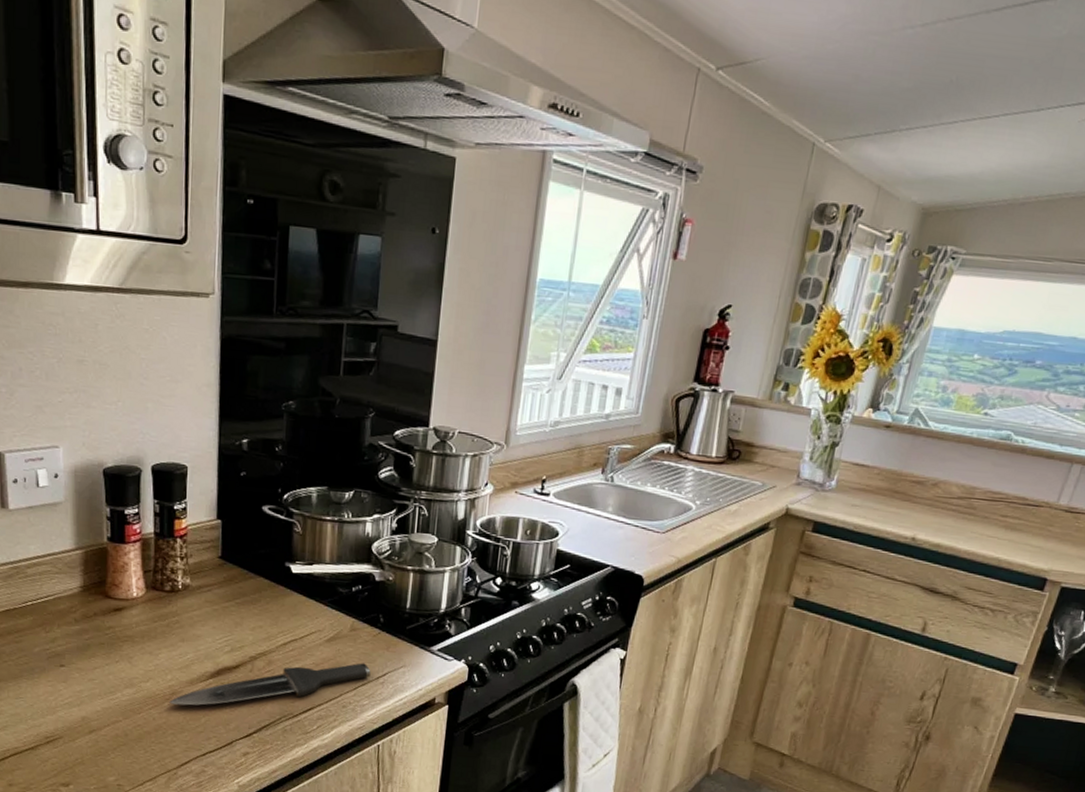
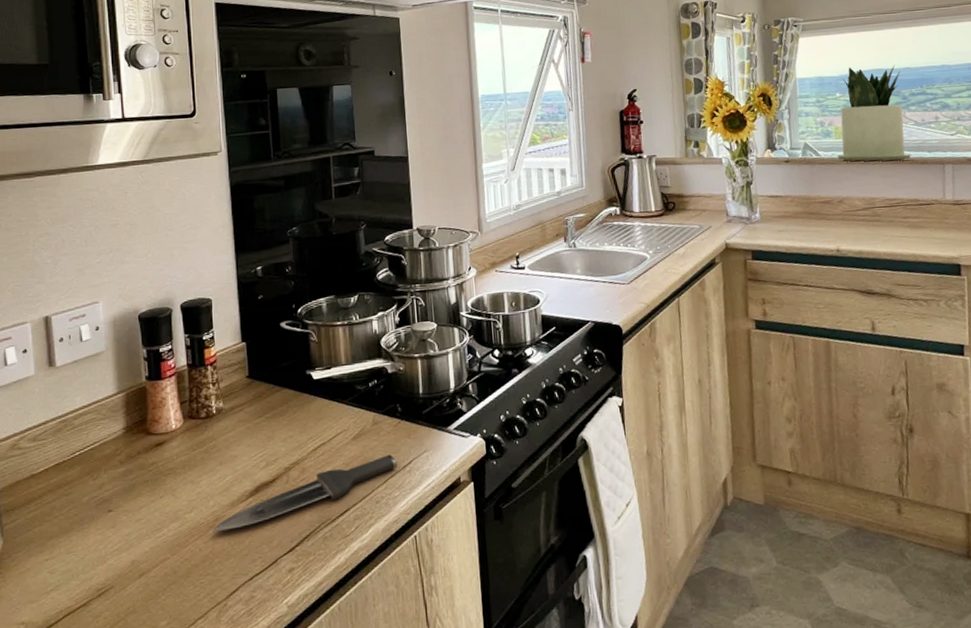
planter: none [949,324,1064,450] -> present [837,65,912,162]

